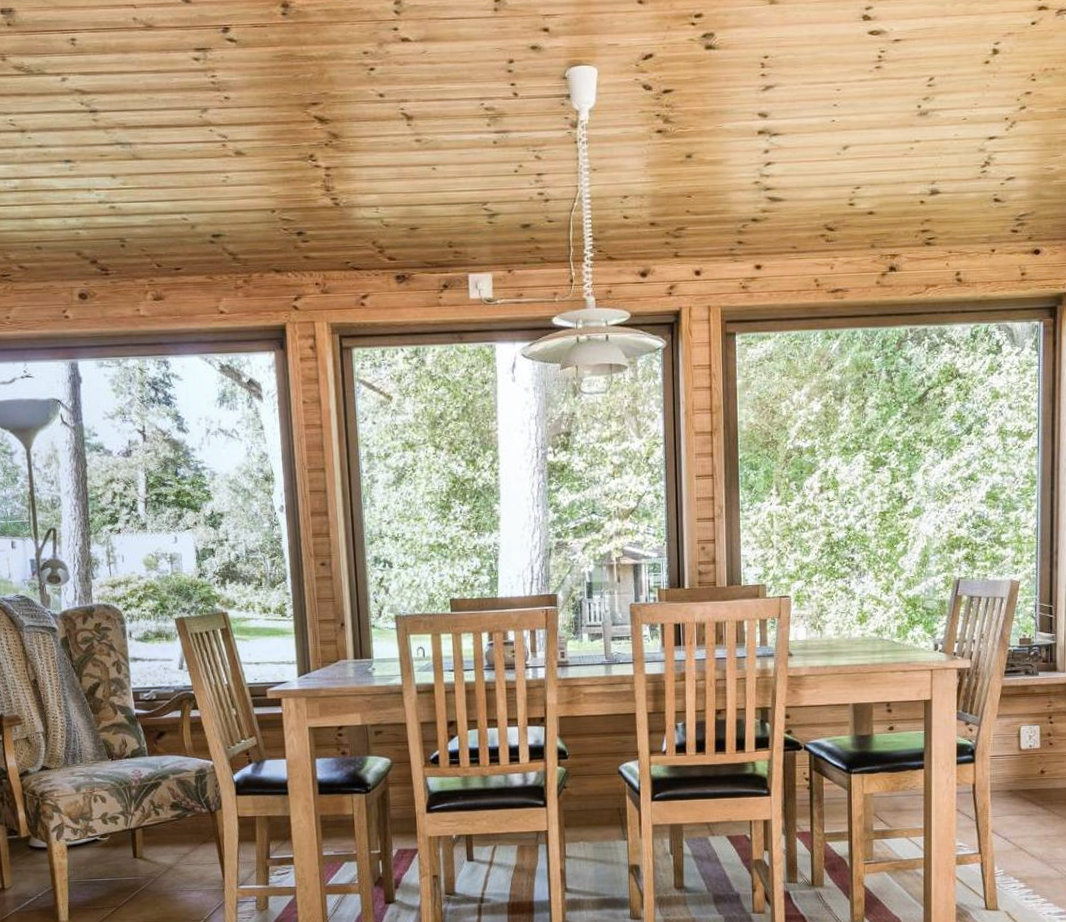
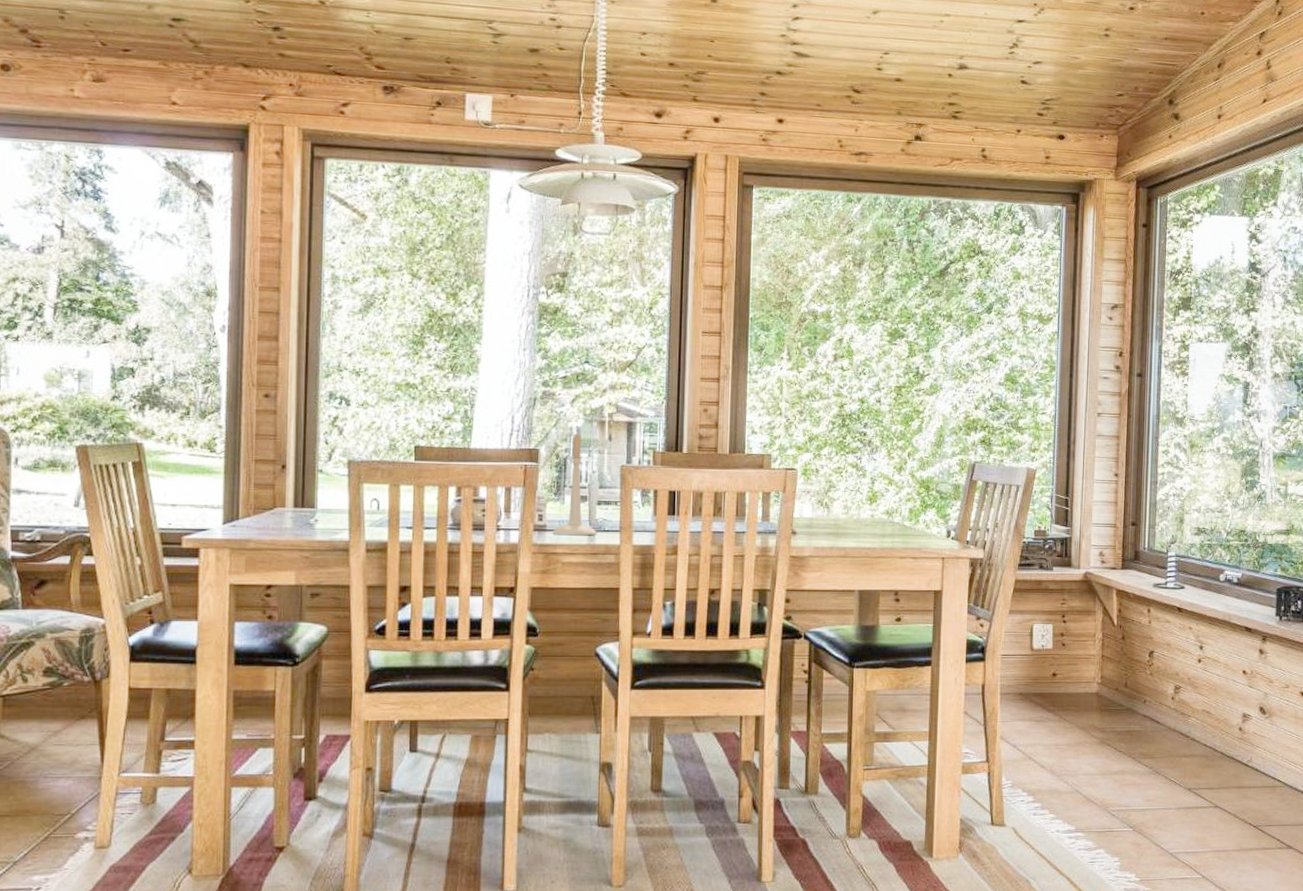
candlestick: none [574,577,613,670] -> present [552,433,597,536]

